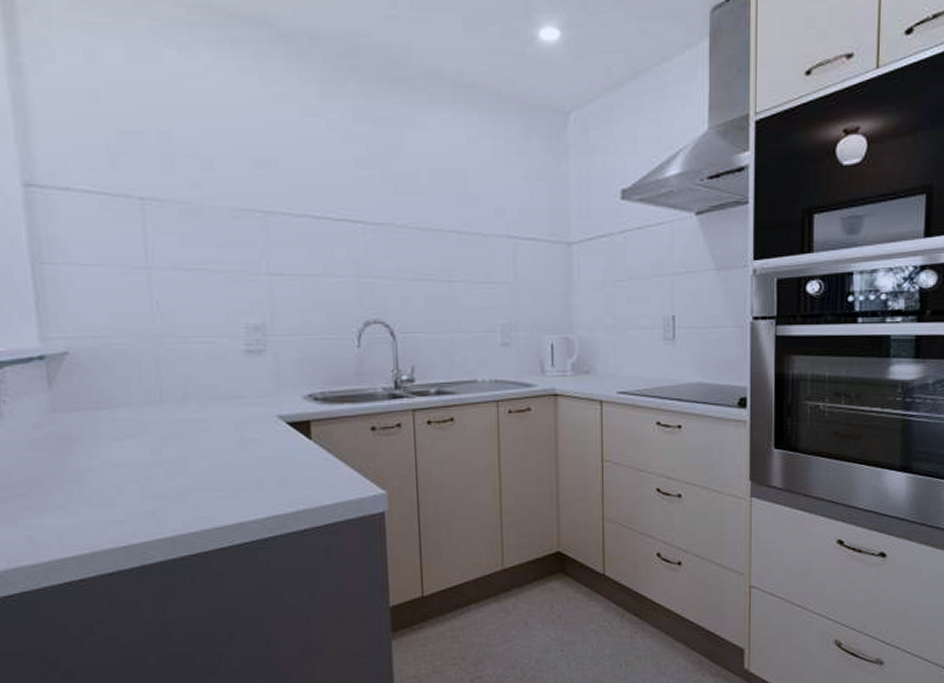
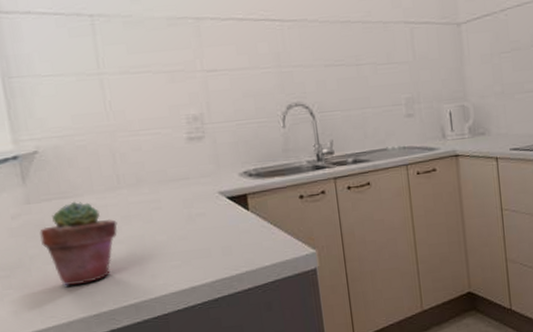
potted succulent: none [65,413,157,512] -> present [39,201,117,287]

